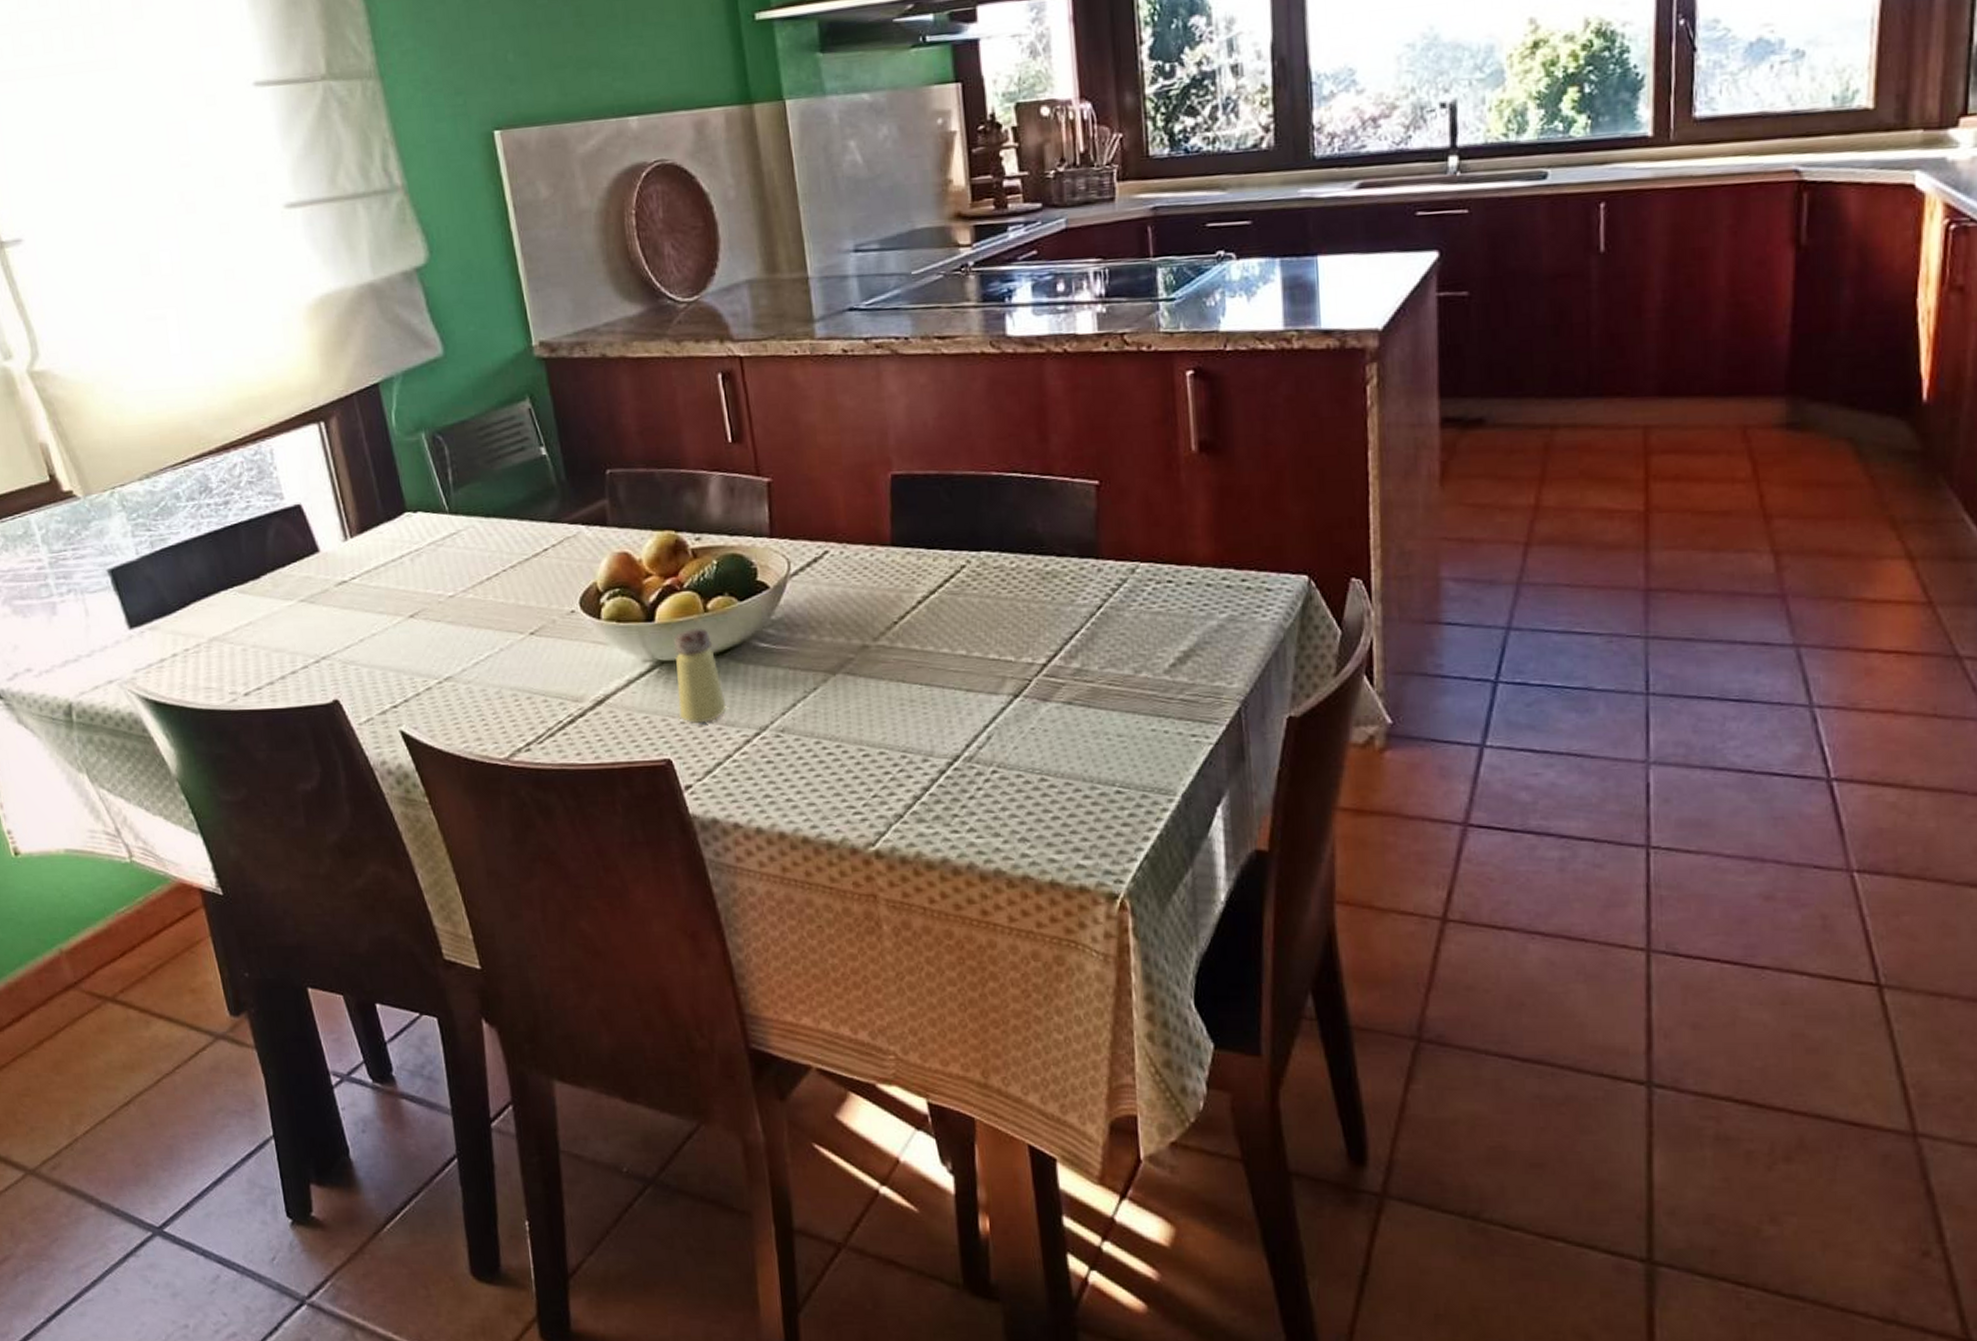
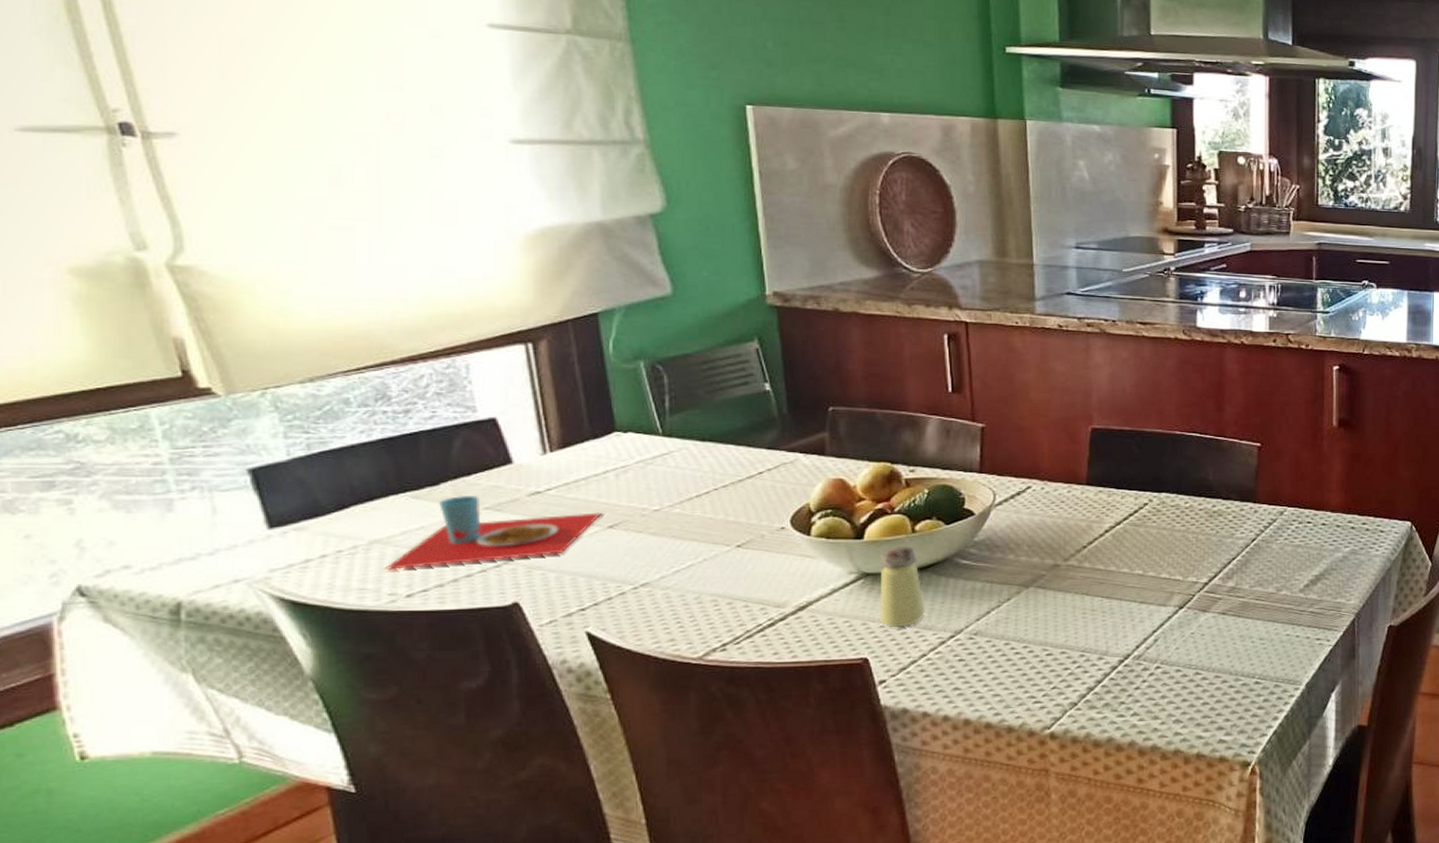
place setting: none [223,587,403,668] -> present [384,495,602,570]

